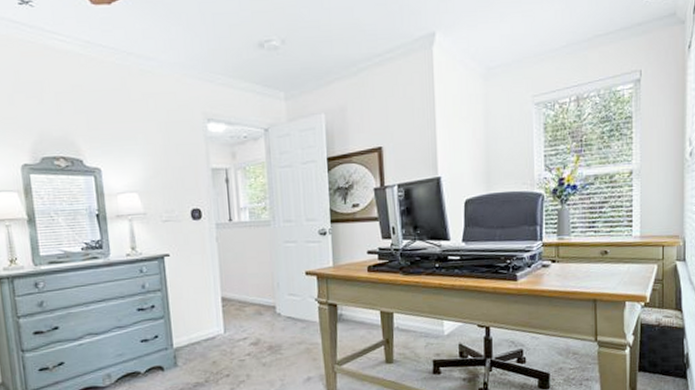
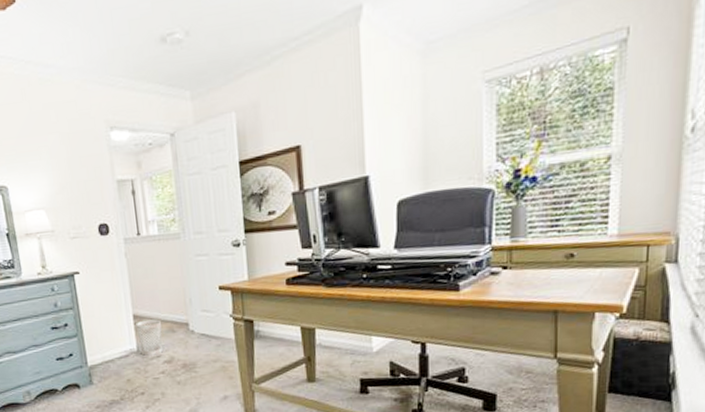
wastebasket: none [224,302,250,339] -> present [136,319,163,357]

